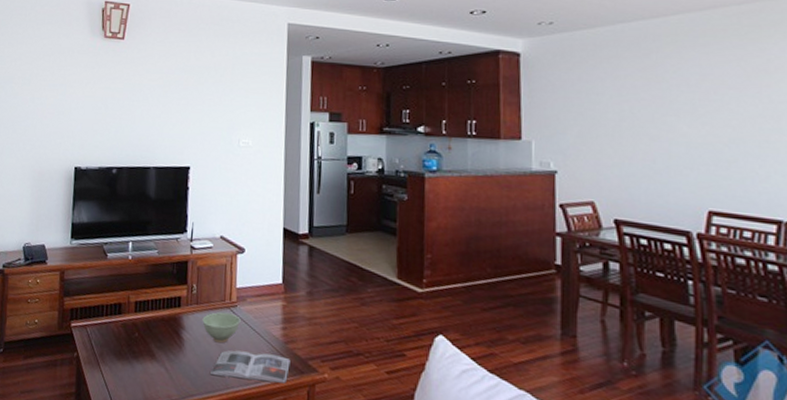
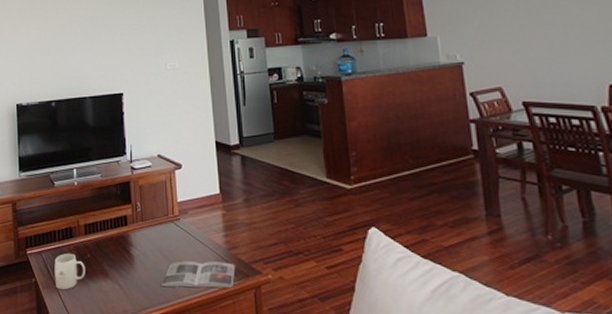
mug: none [97,330,132,368] -> present [54,253,85,290]
bowl: present [202,312,241,344] -> none [149,226,185,256]

